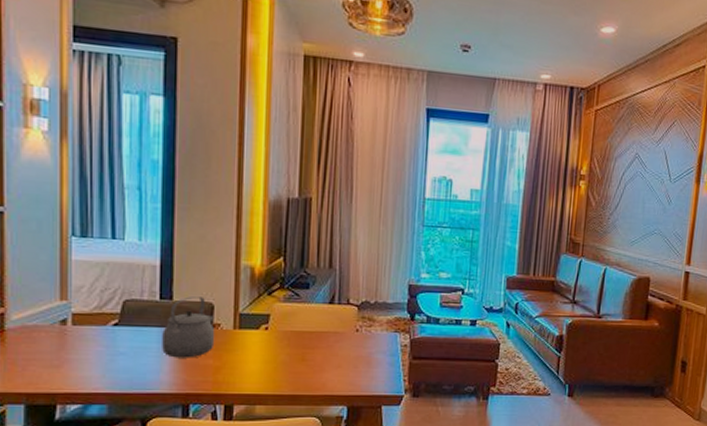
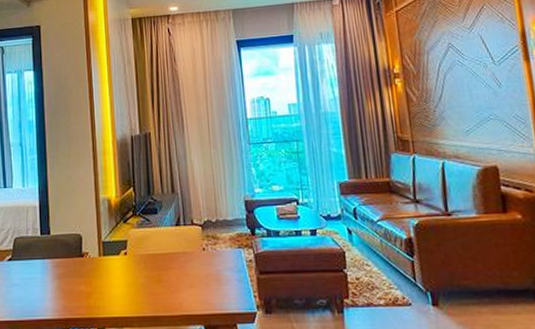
tea kettle: present [162,296,215,358] -> none [44,230,85,286]

